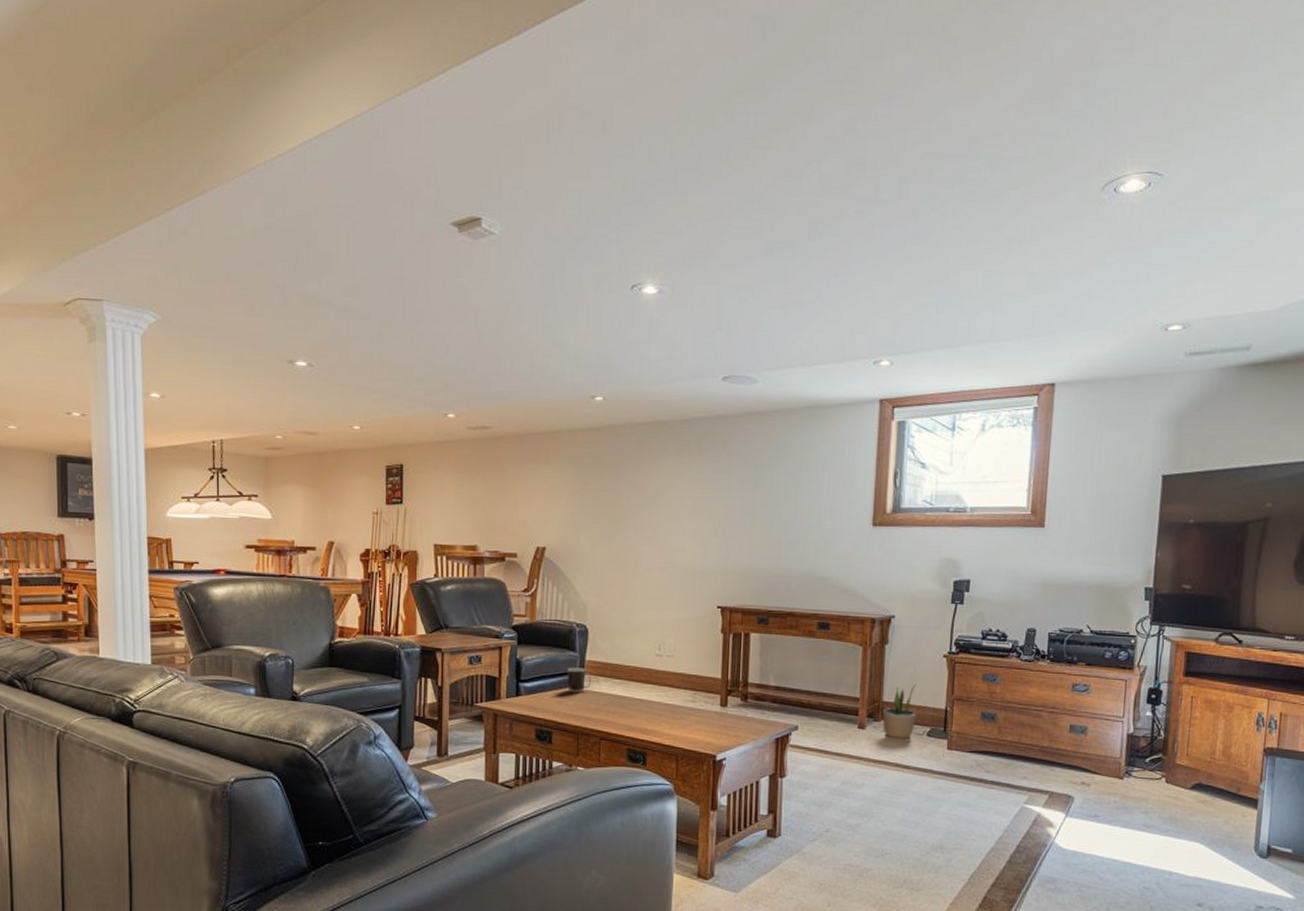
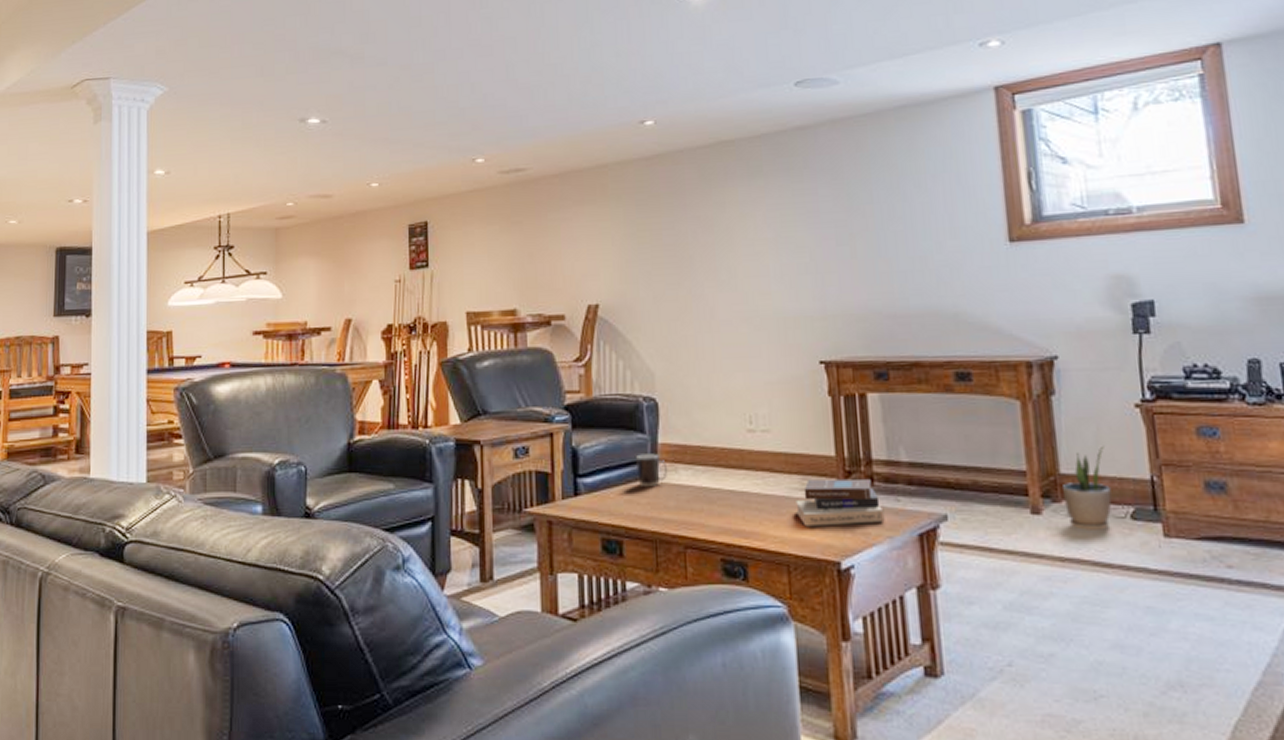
books: none [687,694,753,729] -> present [796,478,885,527]

